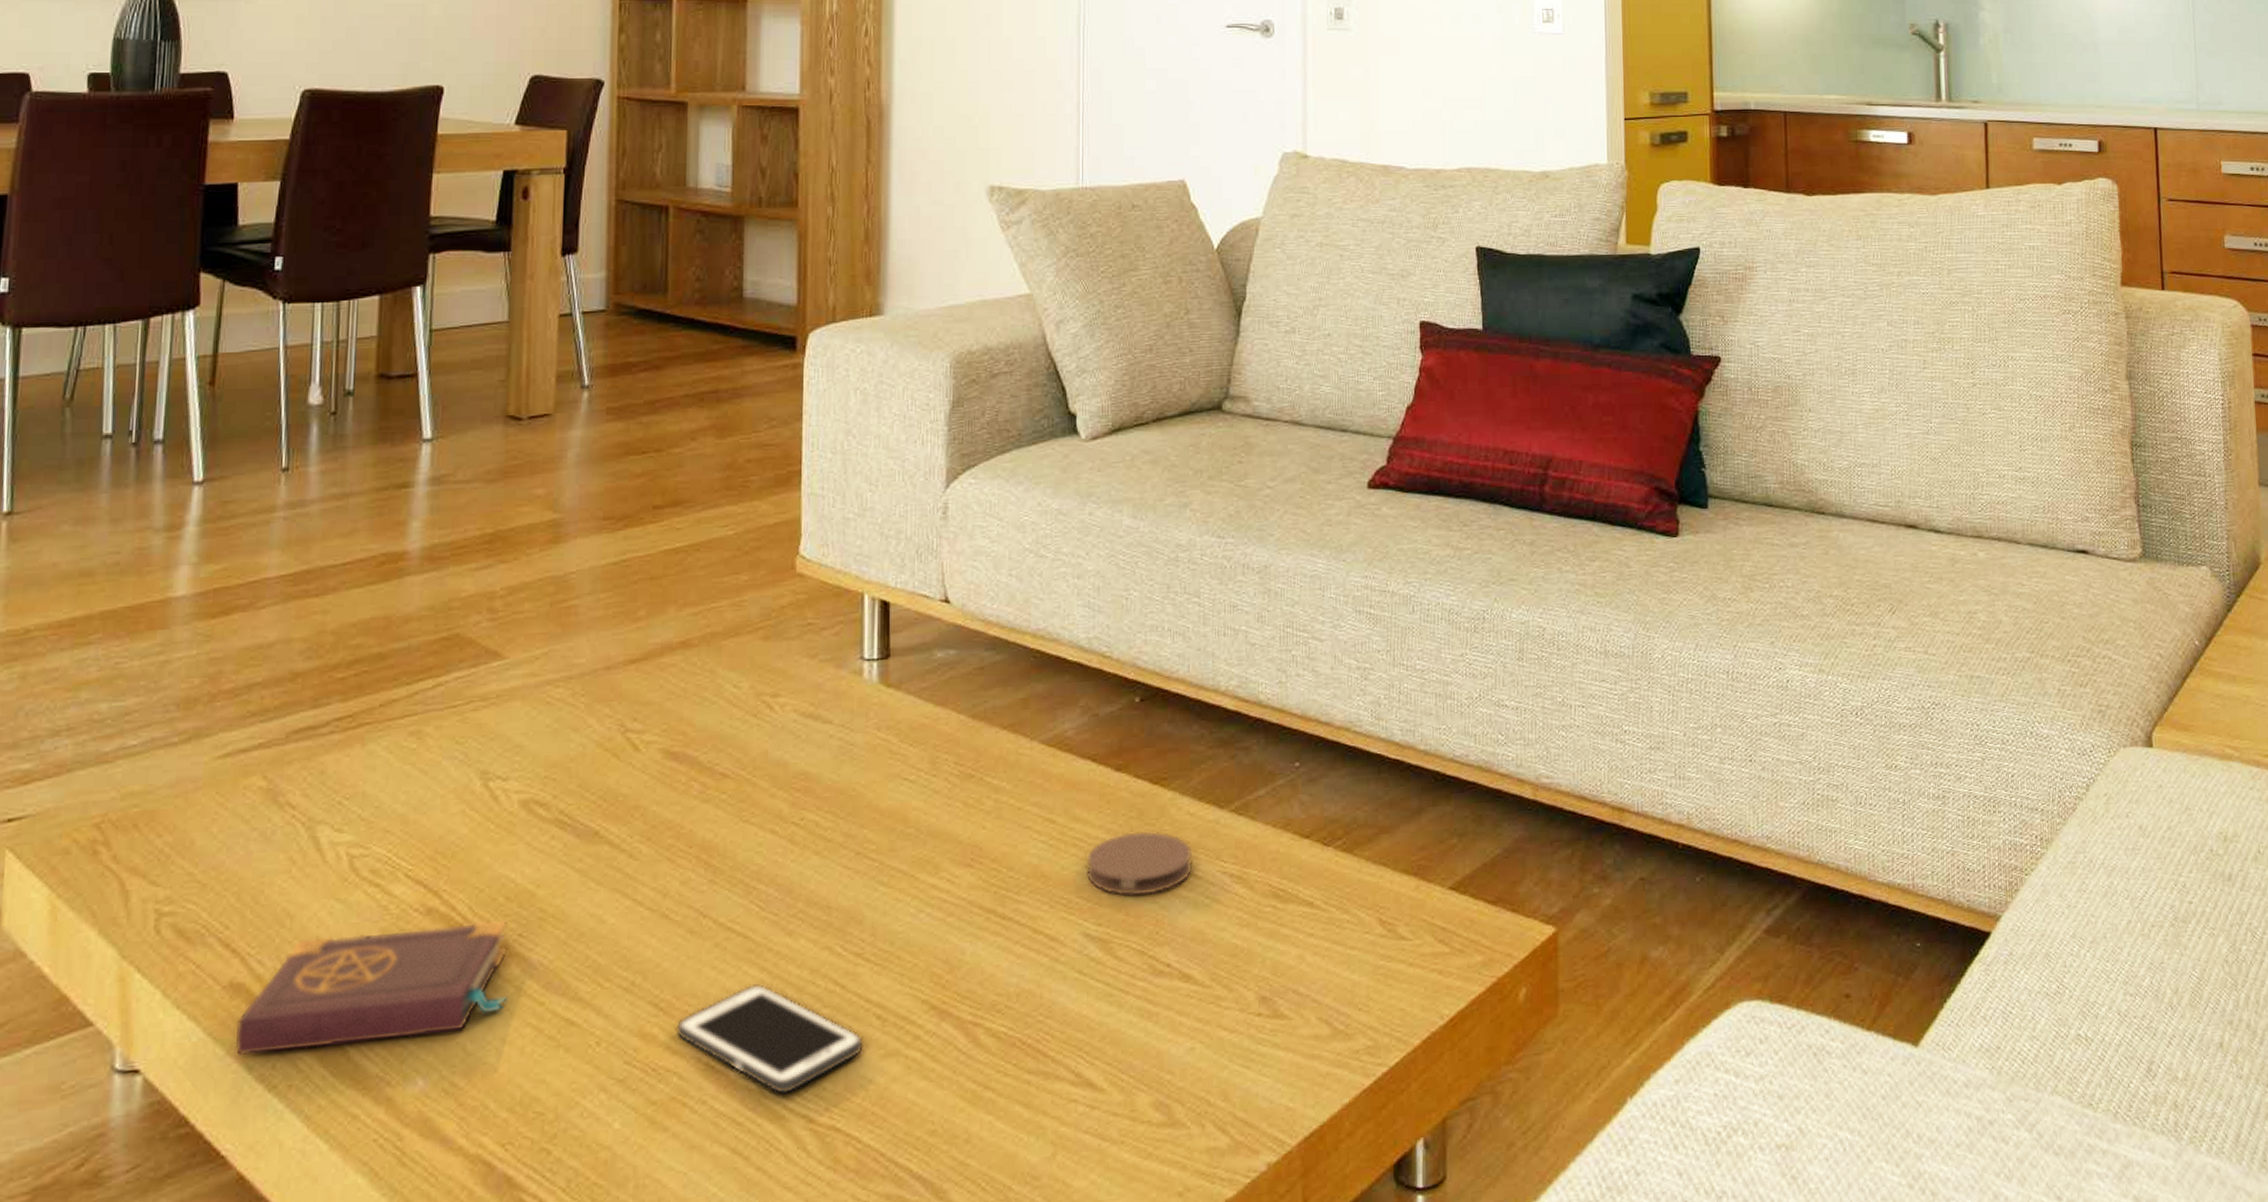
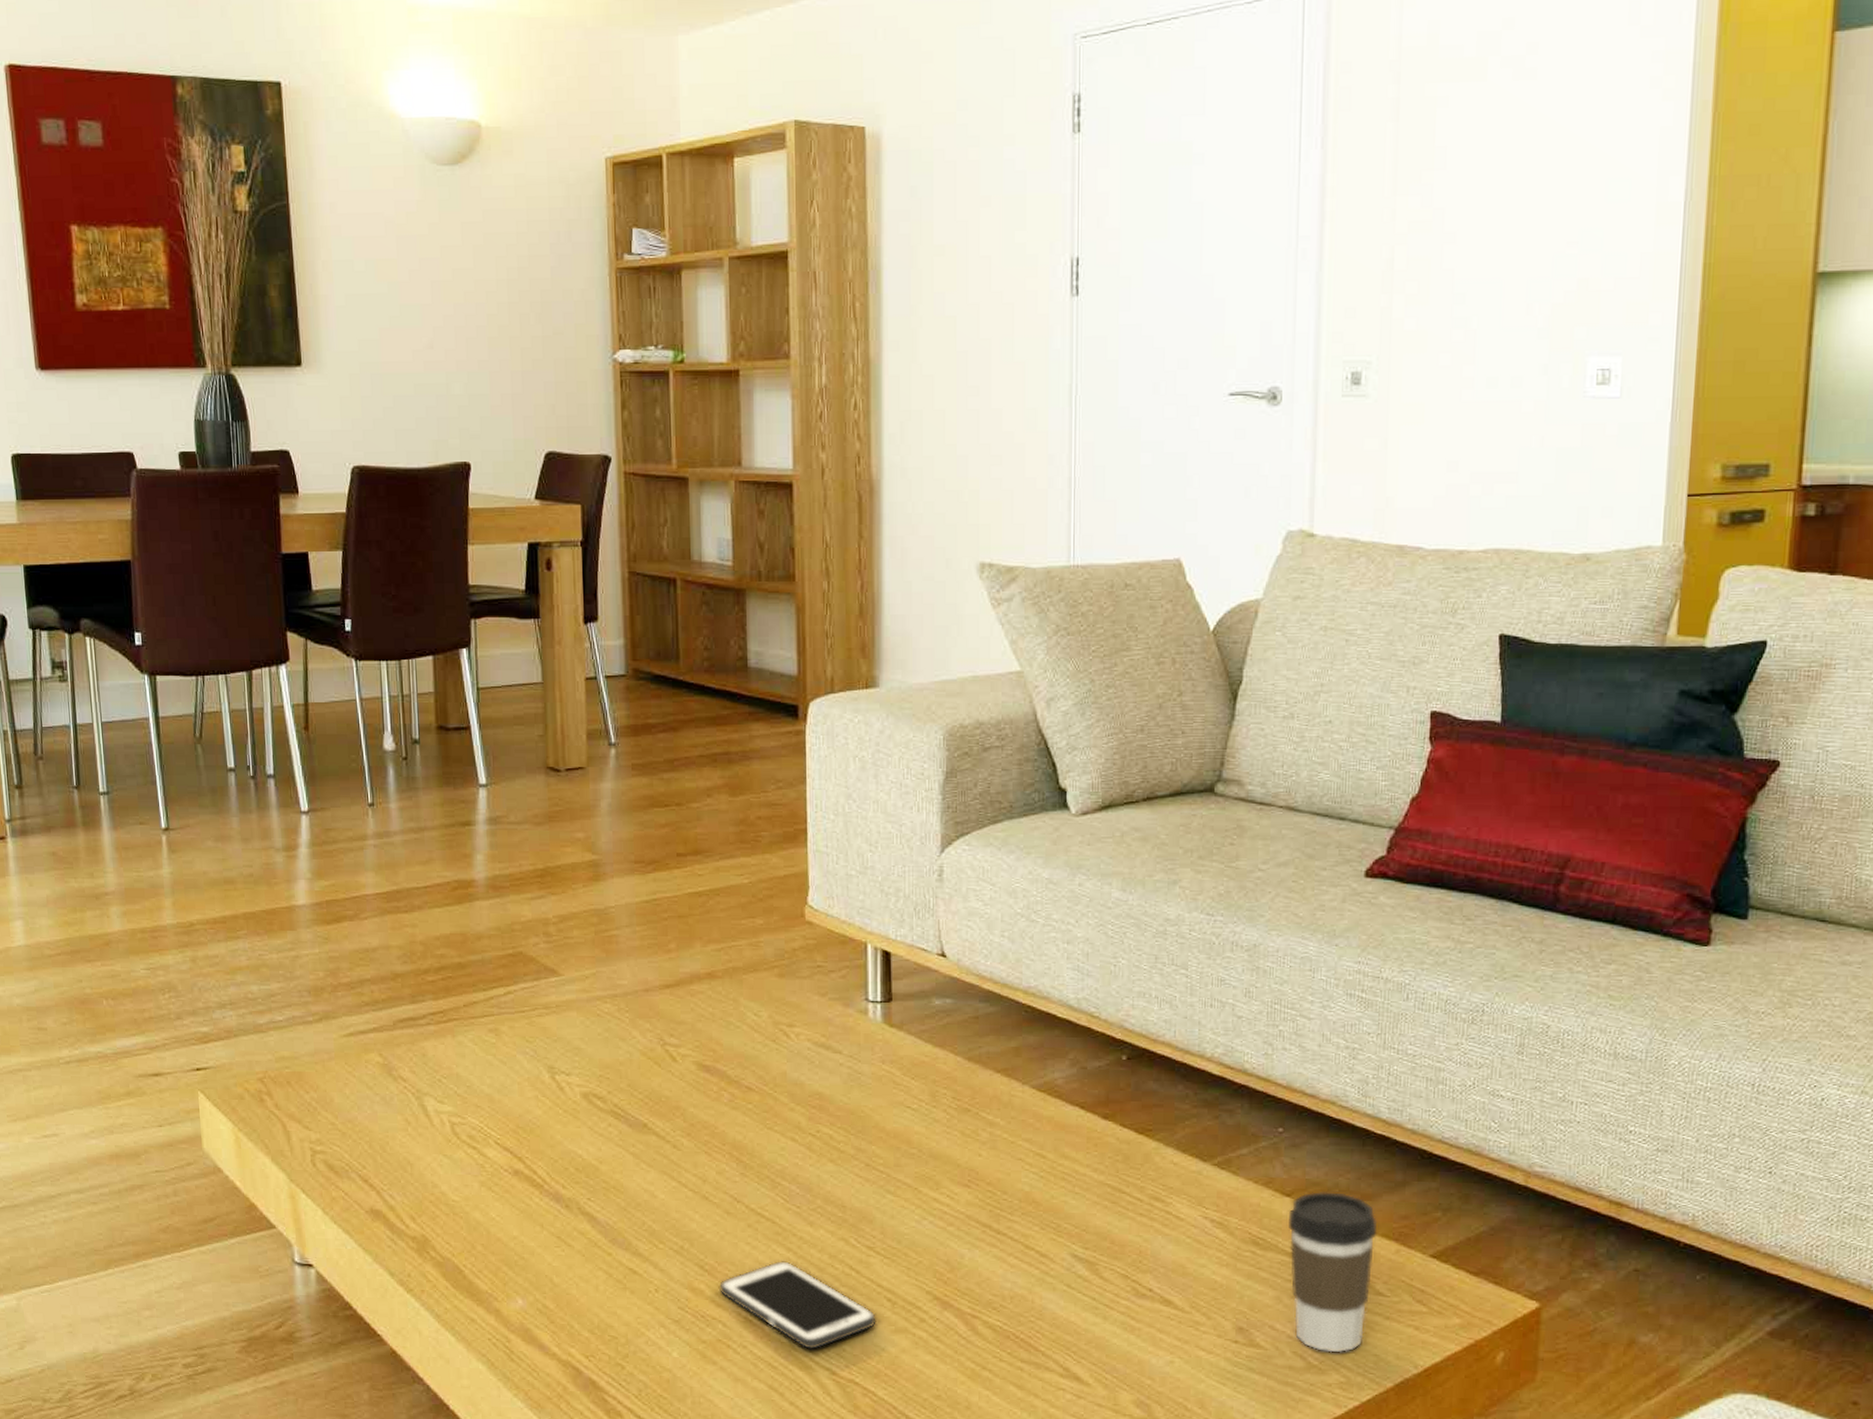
book: present [234,919,508,1055] -> none [378,1183,582,1267]
coaster: present [1086,831,1193,896] -> none [1074,1173,1176,1229]
coffee cup: none [1309,828,1397,1013] -> present [1289,1191,1378,1353]

